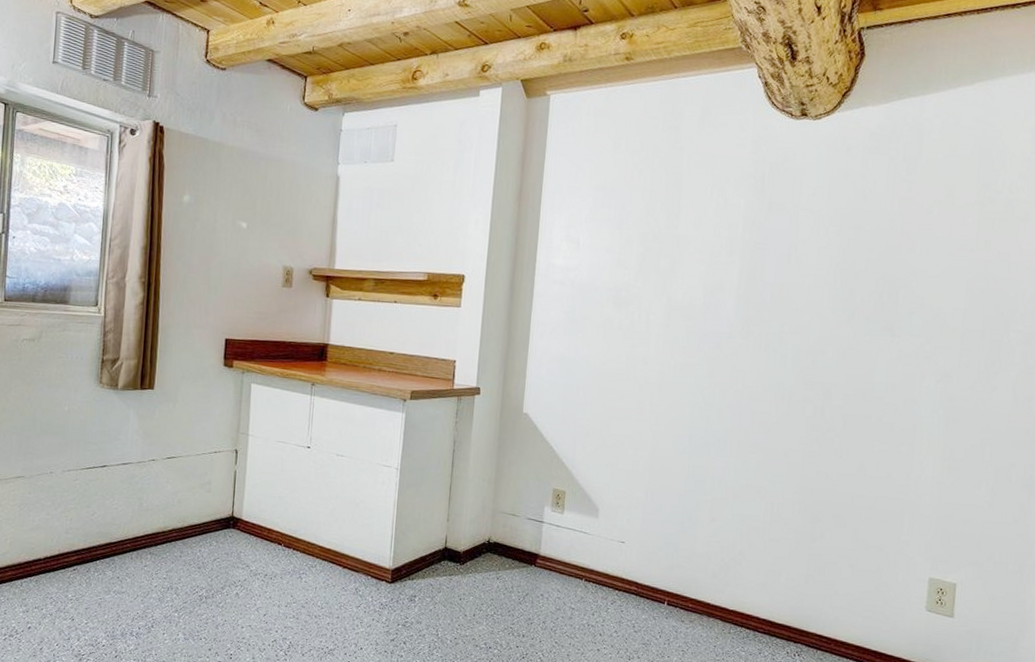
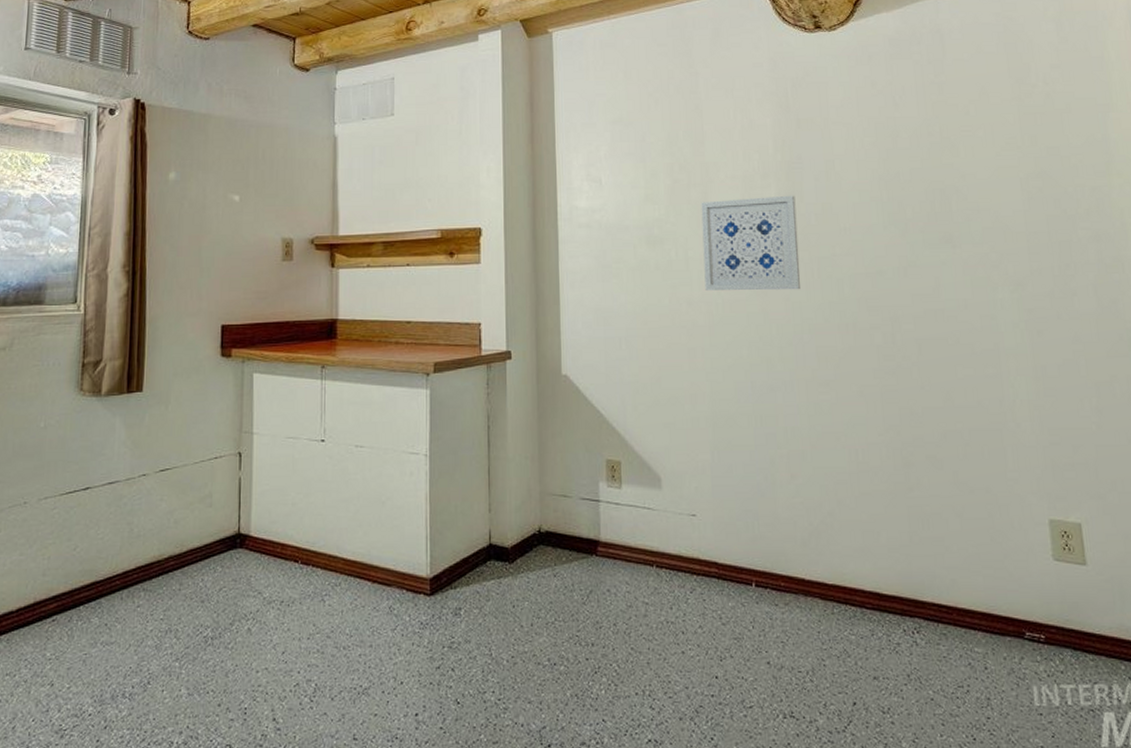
wall art: none [661,271,756,360] -> present [701,195,801,291]

